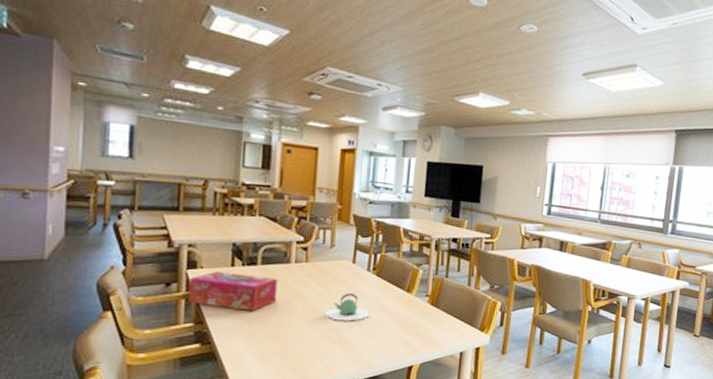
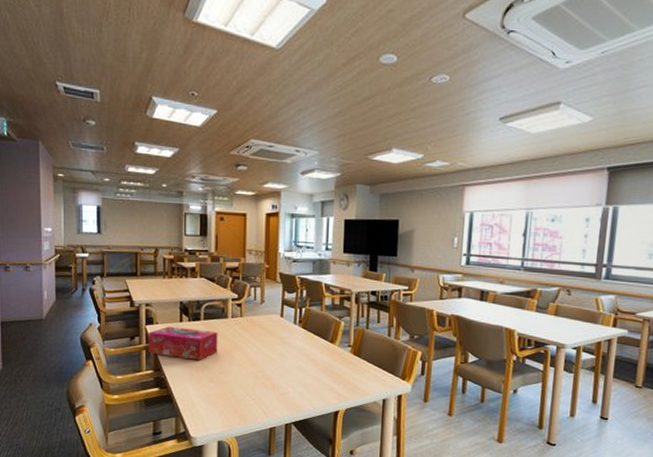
teapot: present [325,292,370,321] -> none [259,343,298,370]

